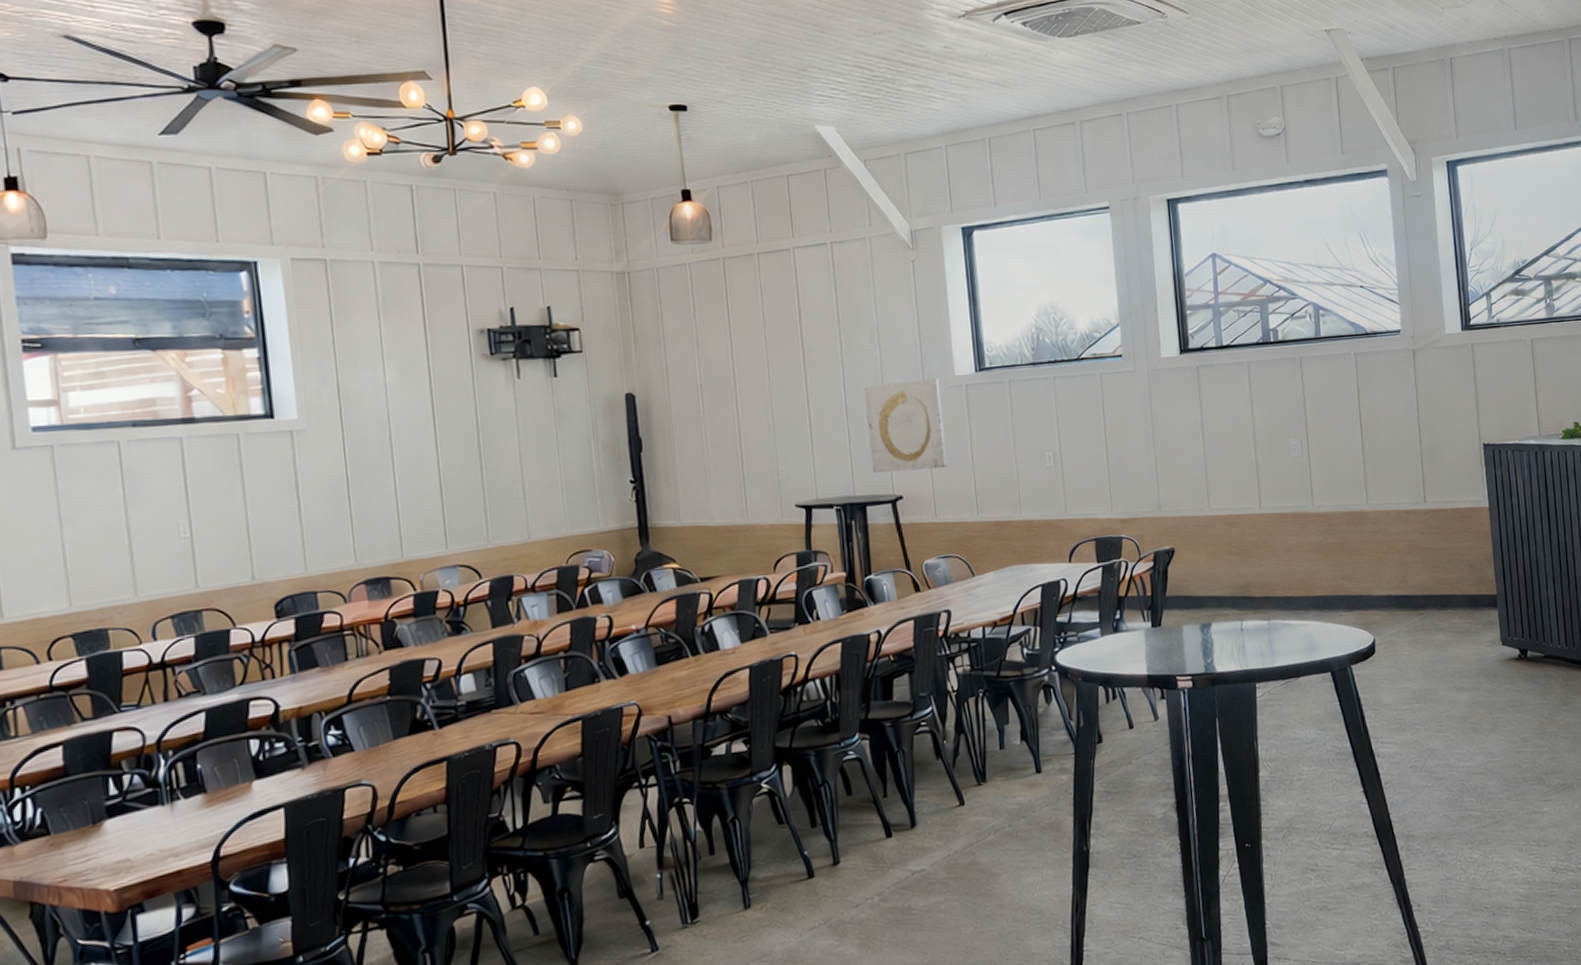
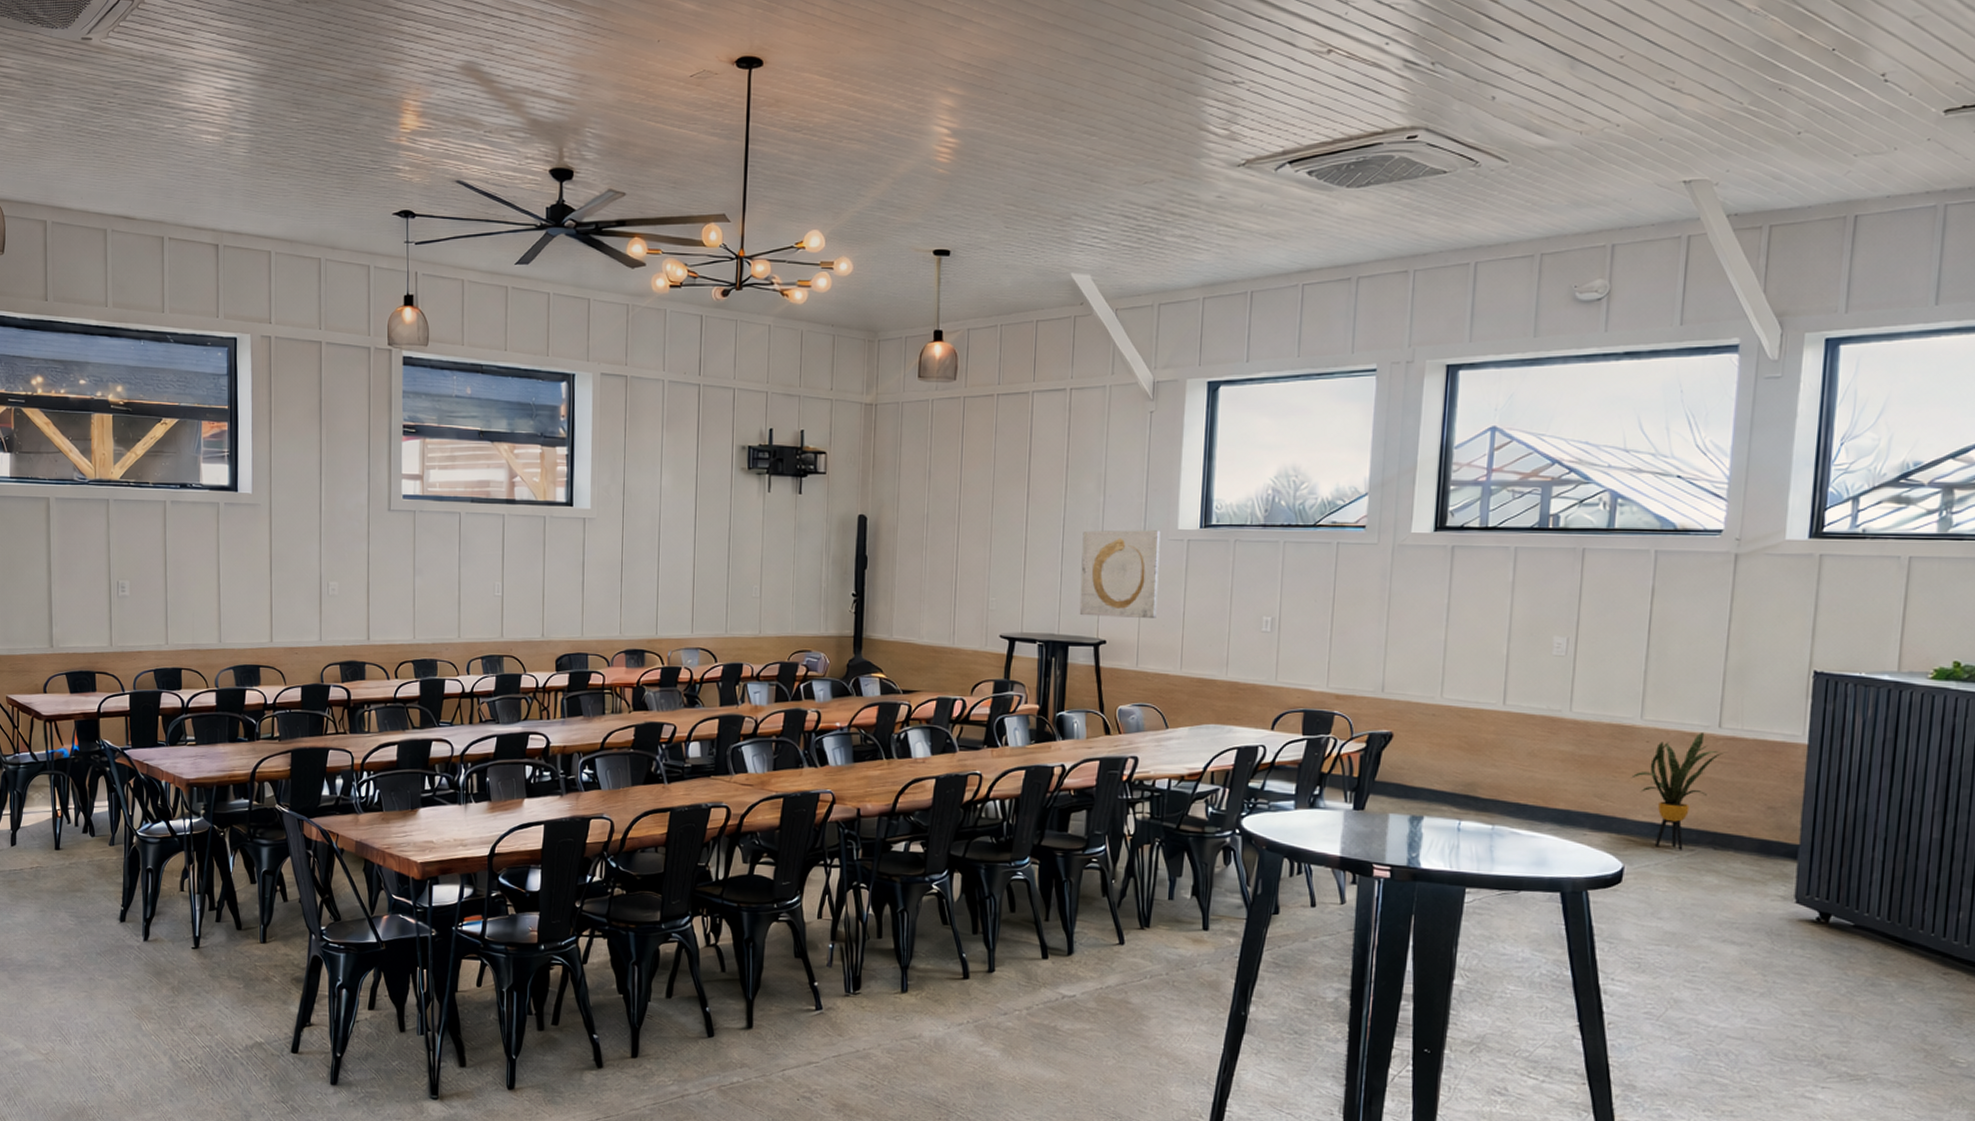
house plant: none [1368,509,1435,617] -> present [1631,733,1728,850]

